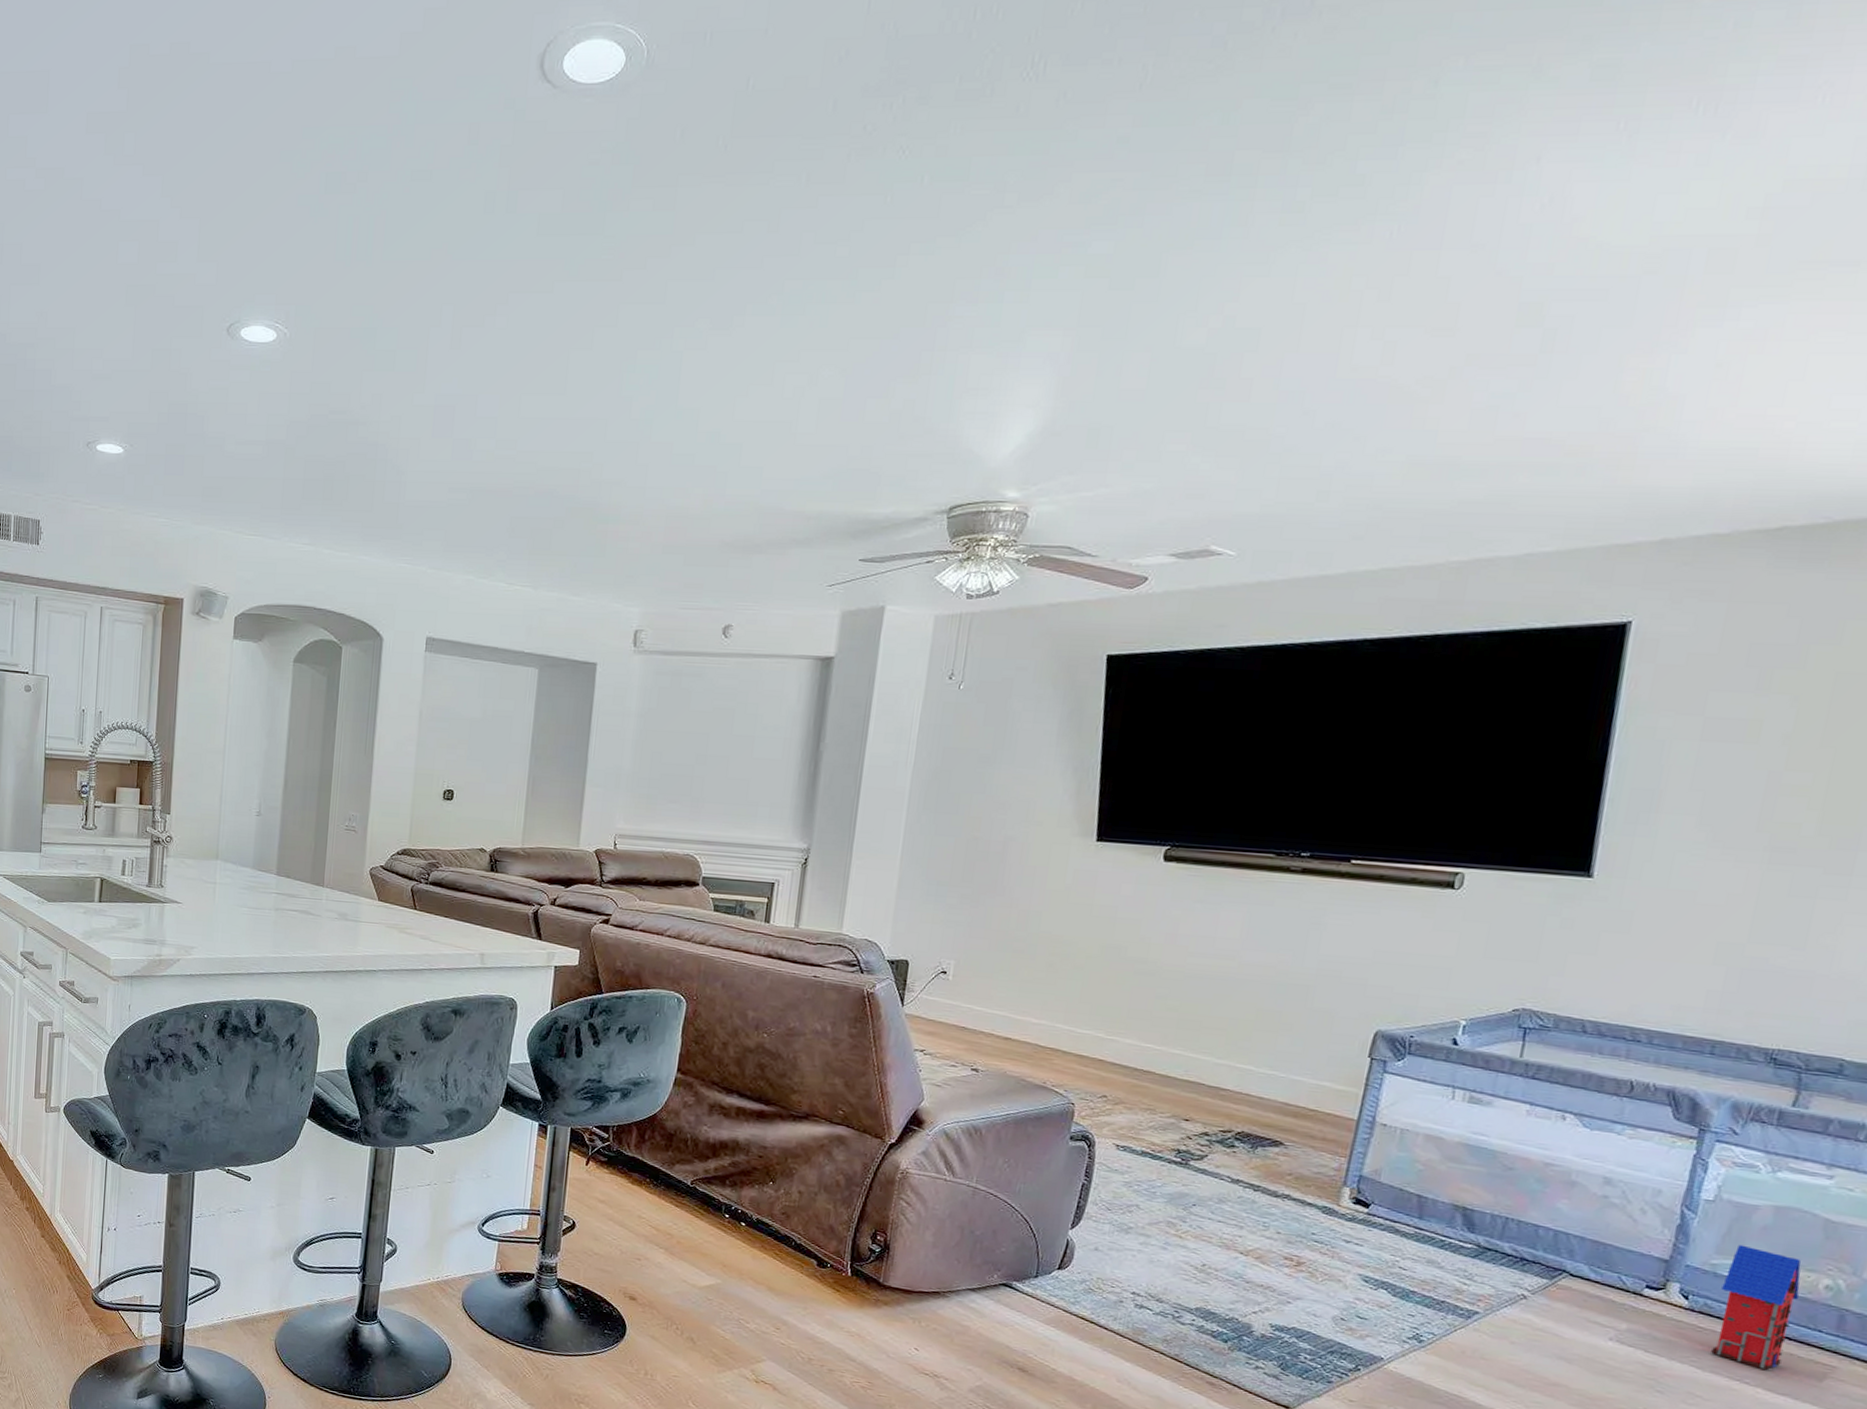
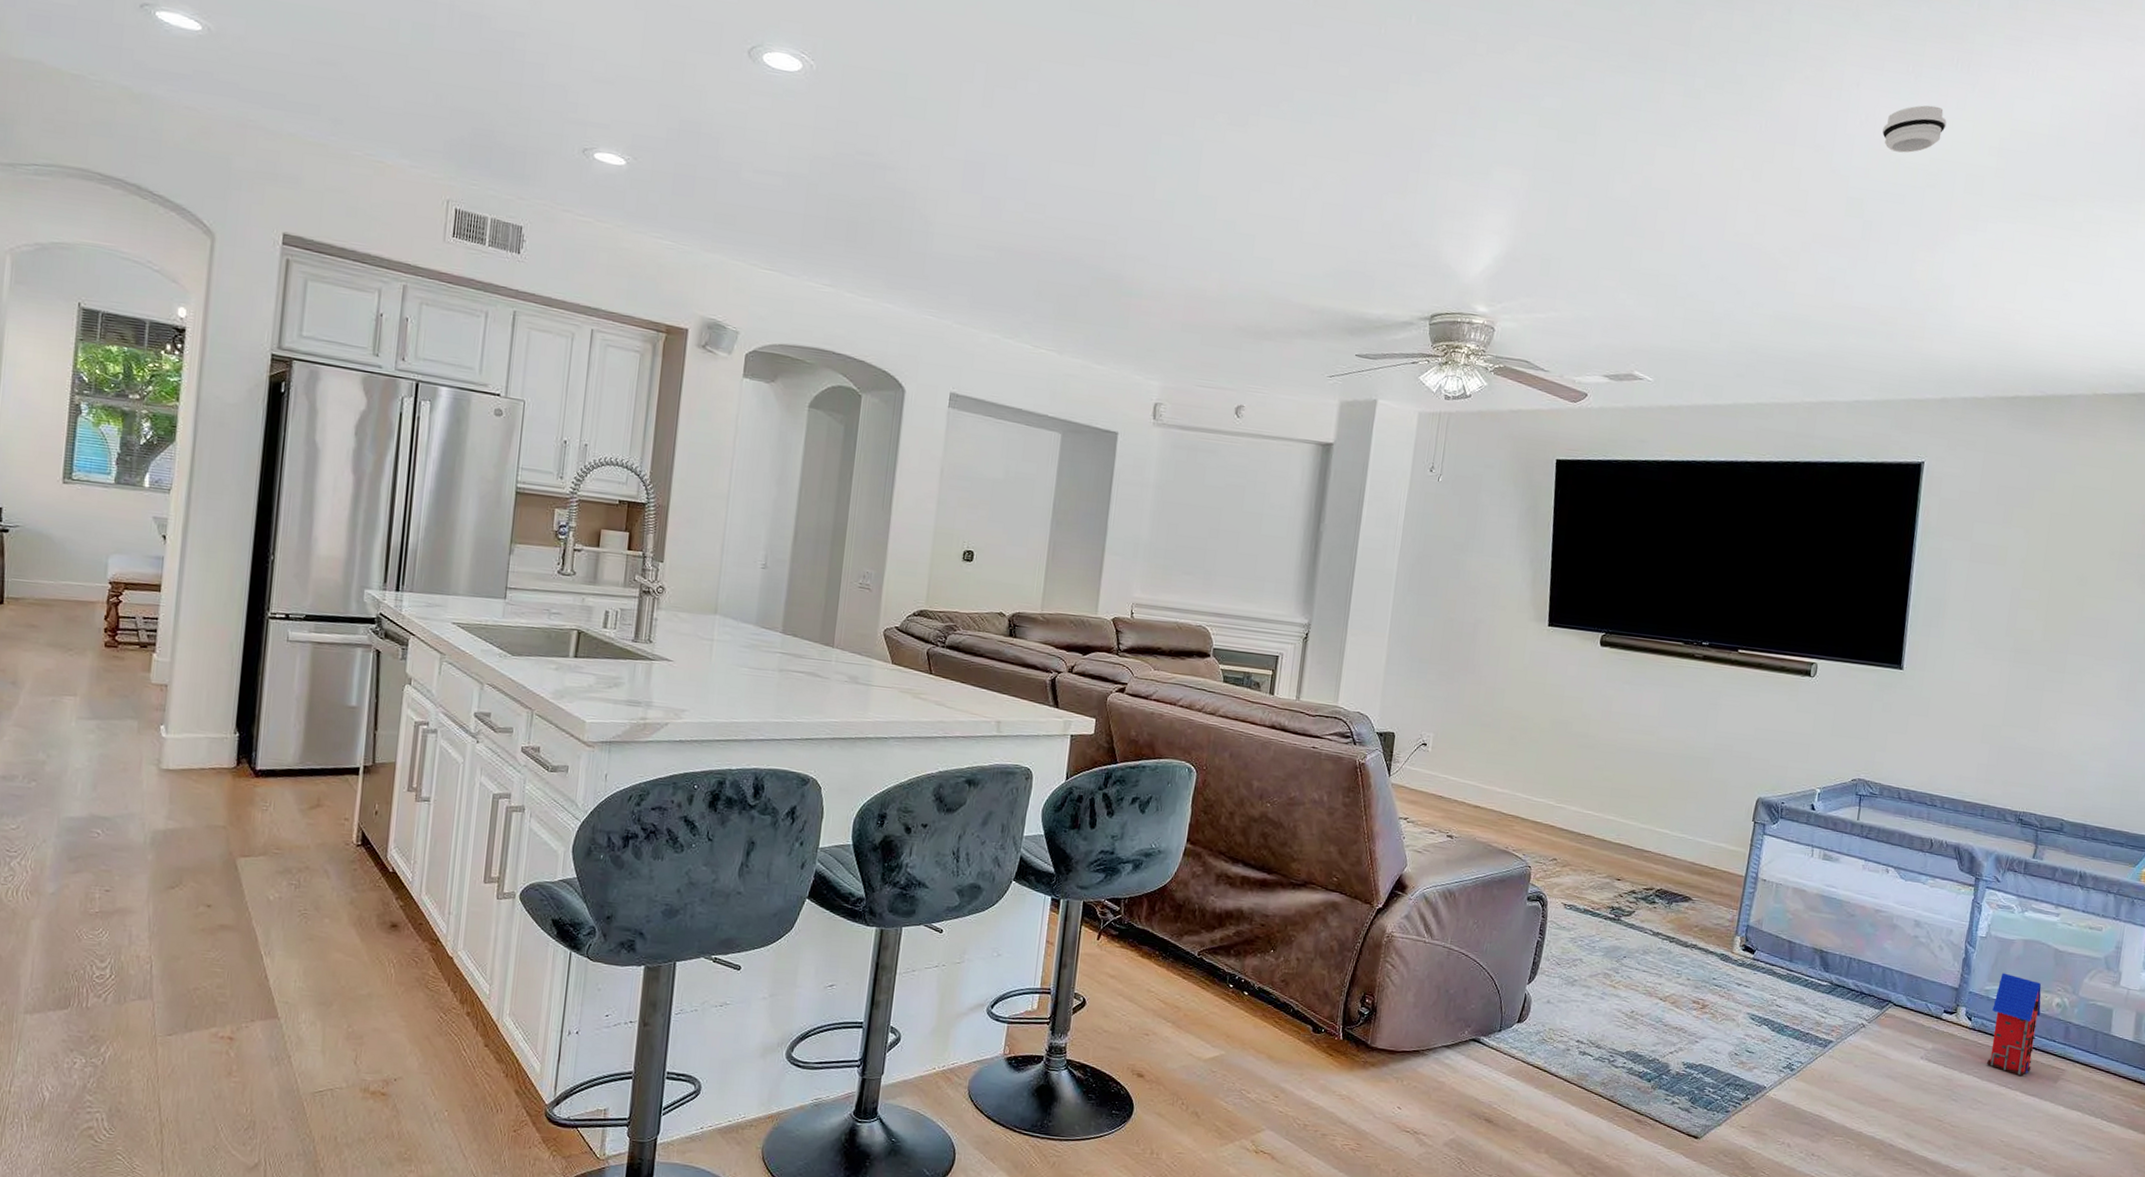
smoke detector: none [1575,168,1679,236] -> present [1882,105,1947,153]

